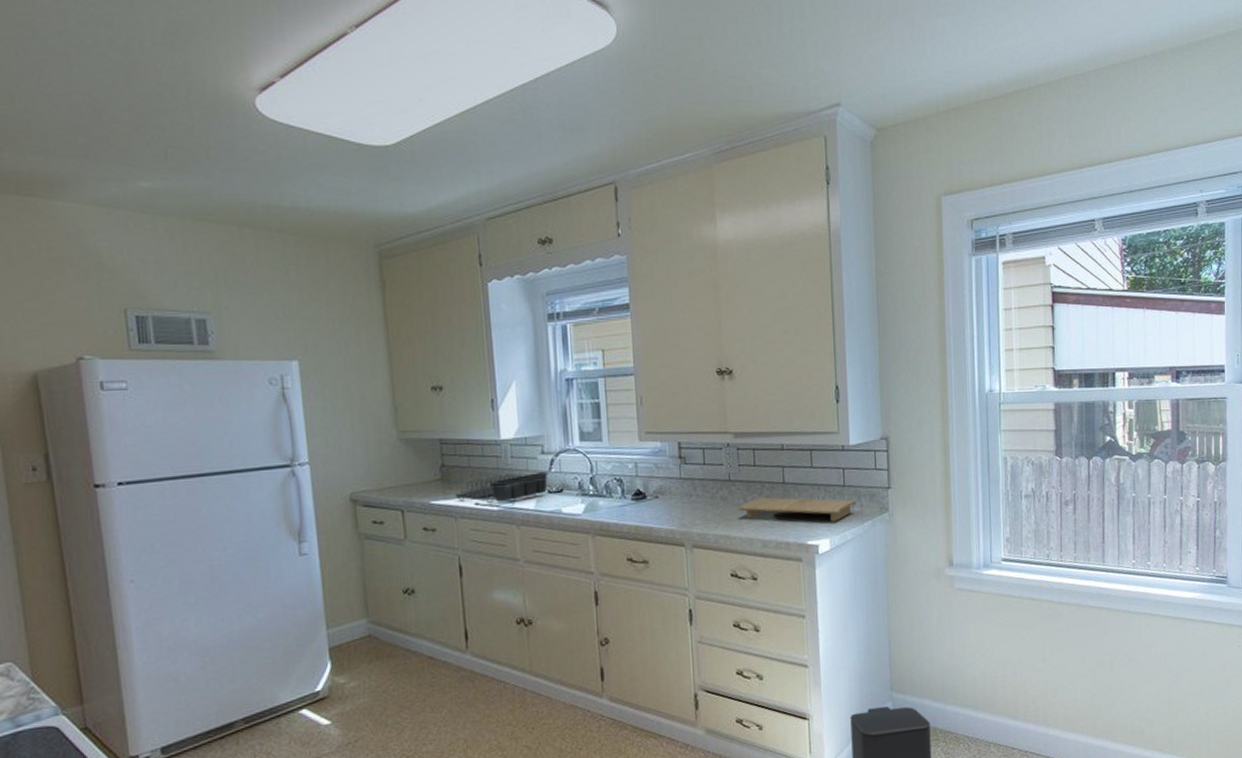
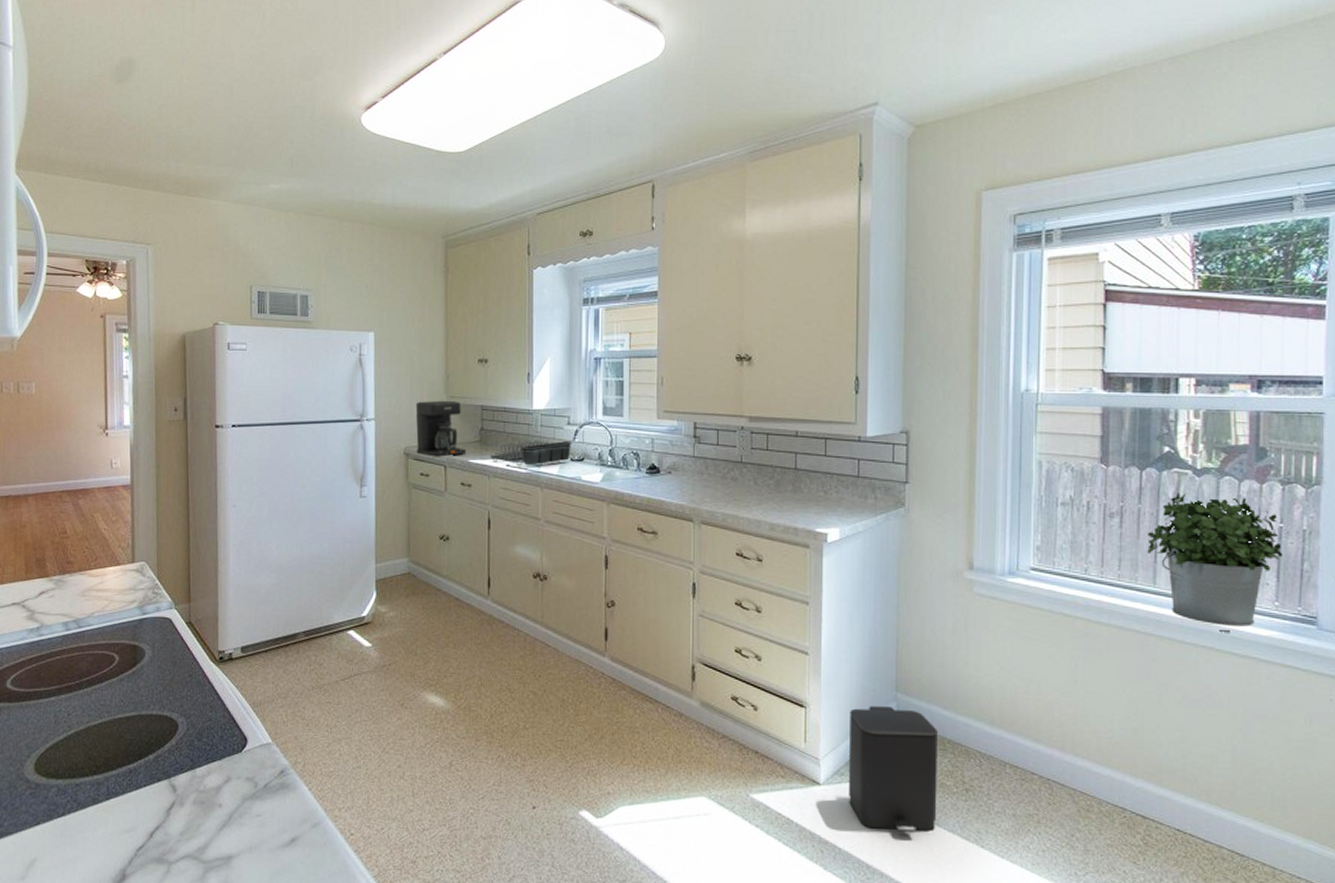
coffee maker: none [359,435,427,502] -> present [415,400,467,457]
cutting board: present [739,497,857,522] -> none [749,482,871,512]
potted plant: none [1096,476,1200,593] -> present [1147,492,1282,627]

